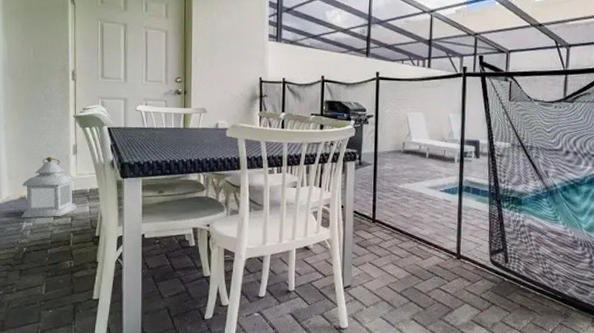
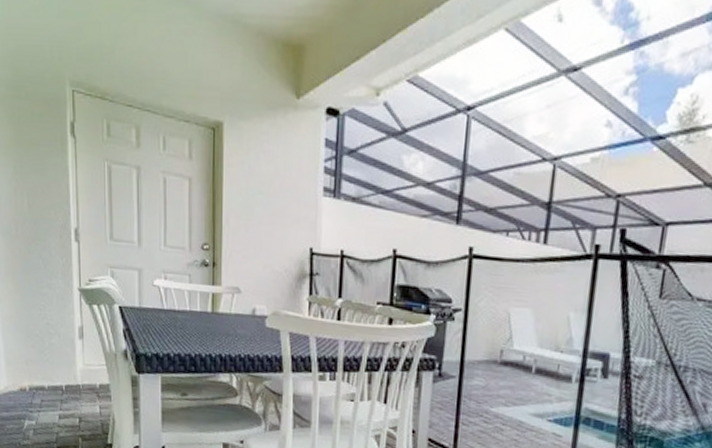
lantern: present [21,156,78,218] -> none [22,339,86,417]

